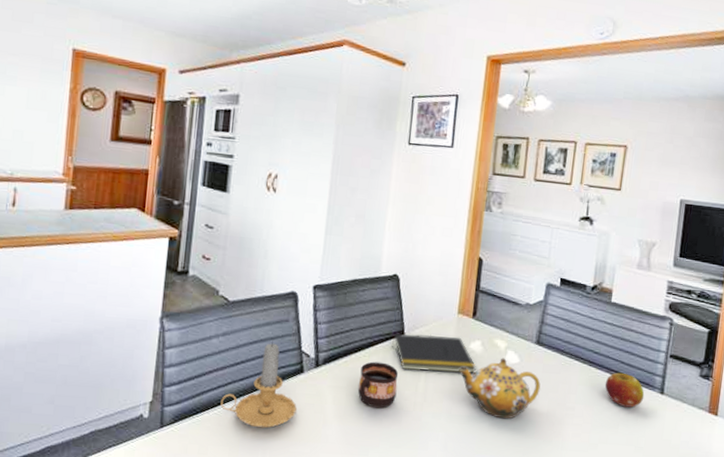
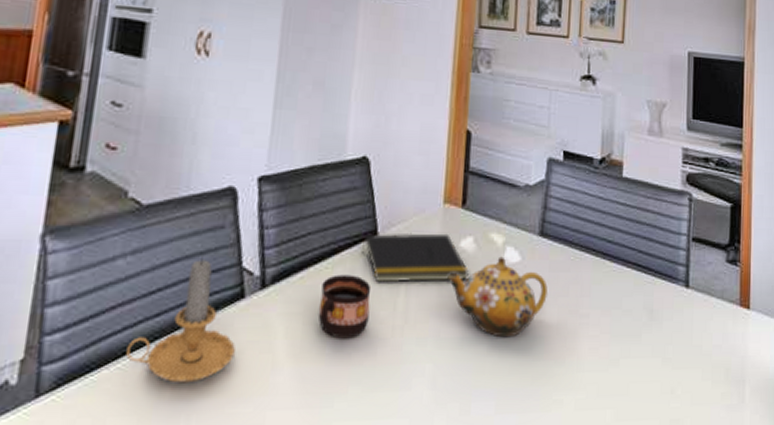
fruit: present [604,372,645,408] -> none [622,264,668,308]

